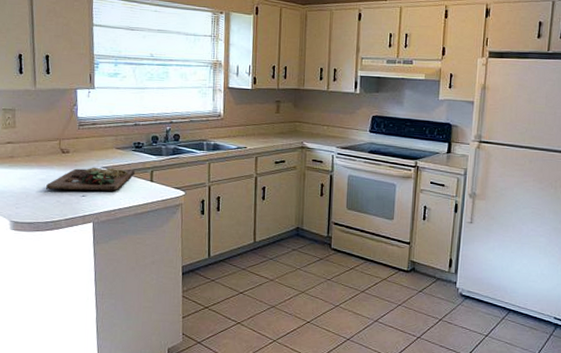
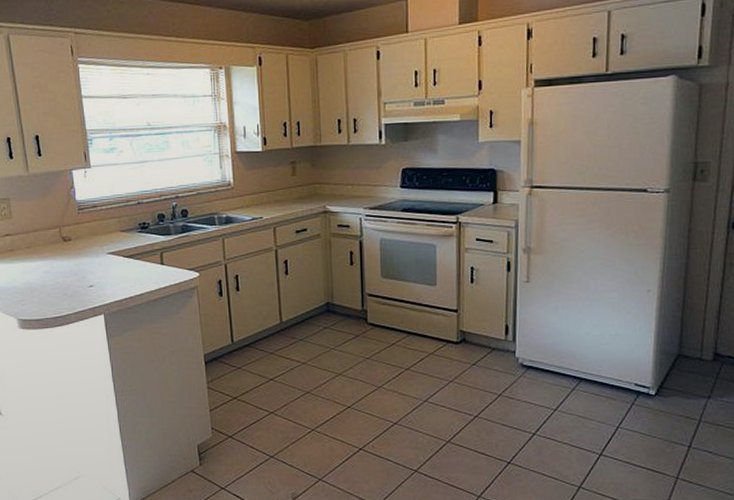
cutting board: present [45,167,136,191] -> none [50,253,144,282]

